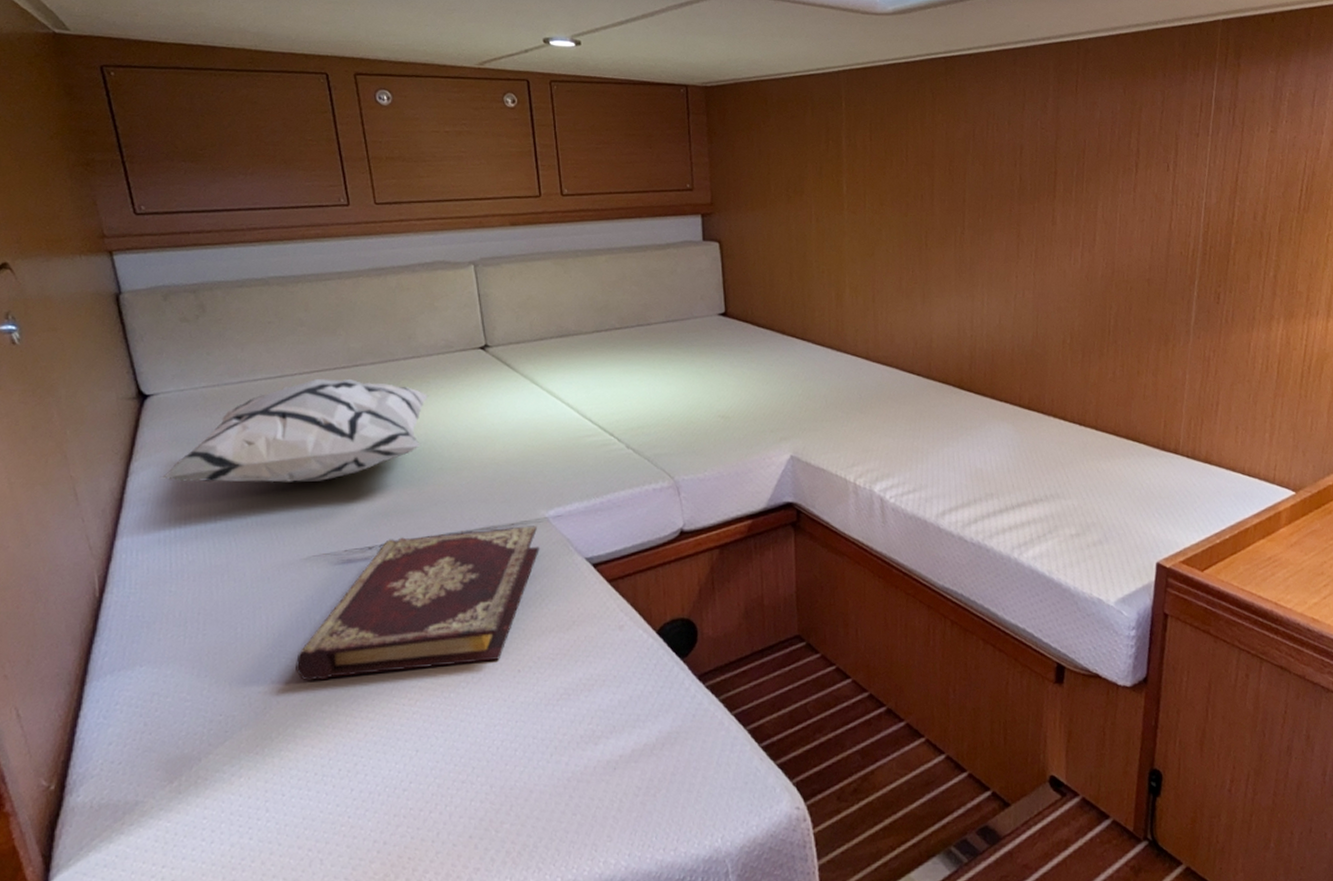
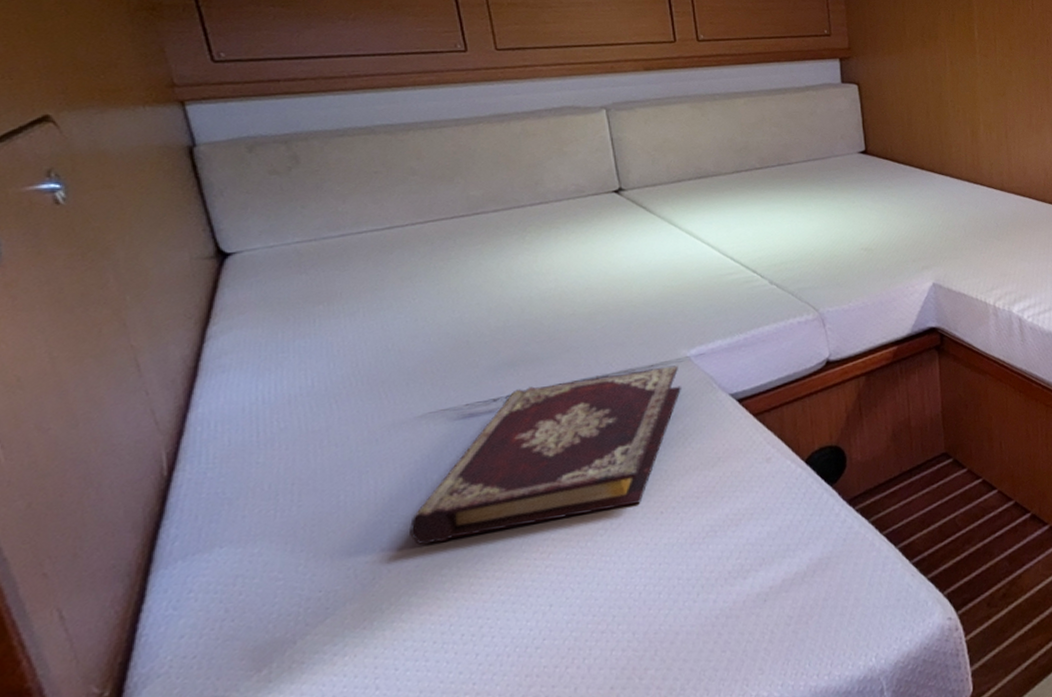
decorative pillow: present [160,378,428,483] -> none [244,227,557,345]

